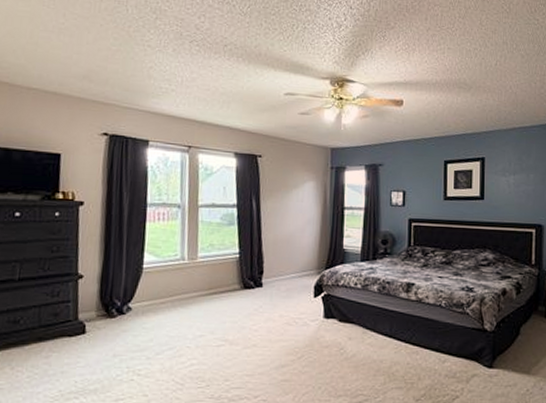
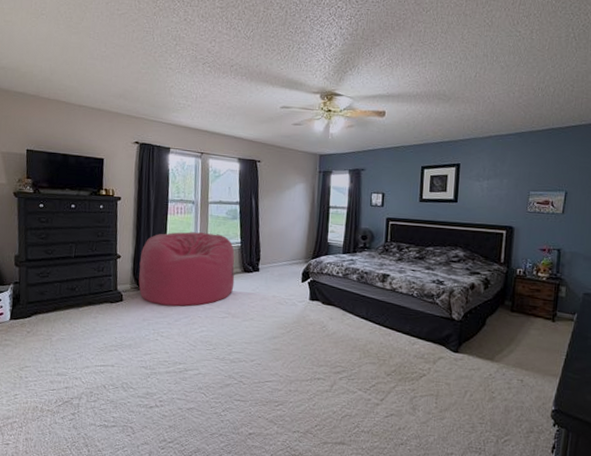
bean bag chair: none [107,241,233,336] -> present [138,232,235,306]

